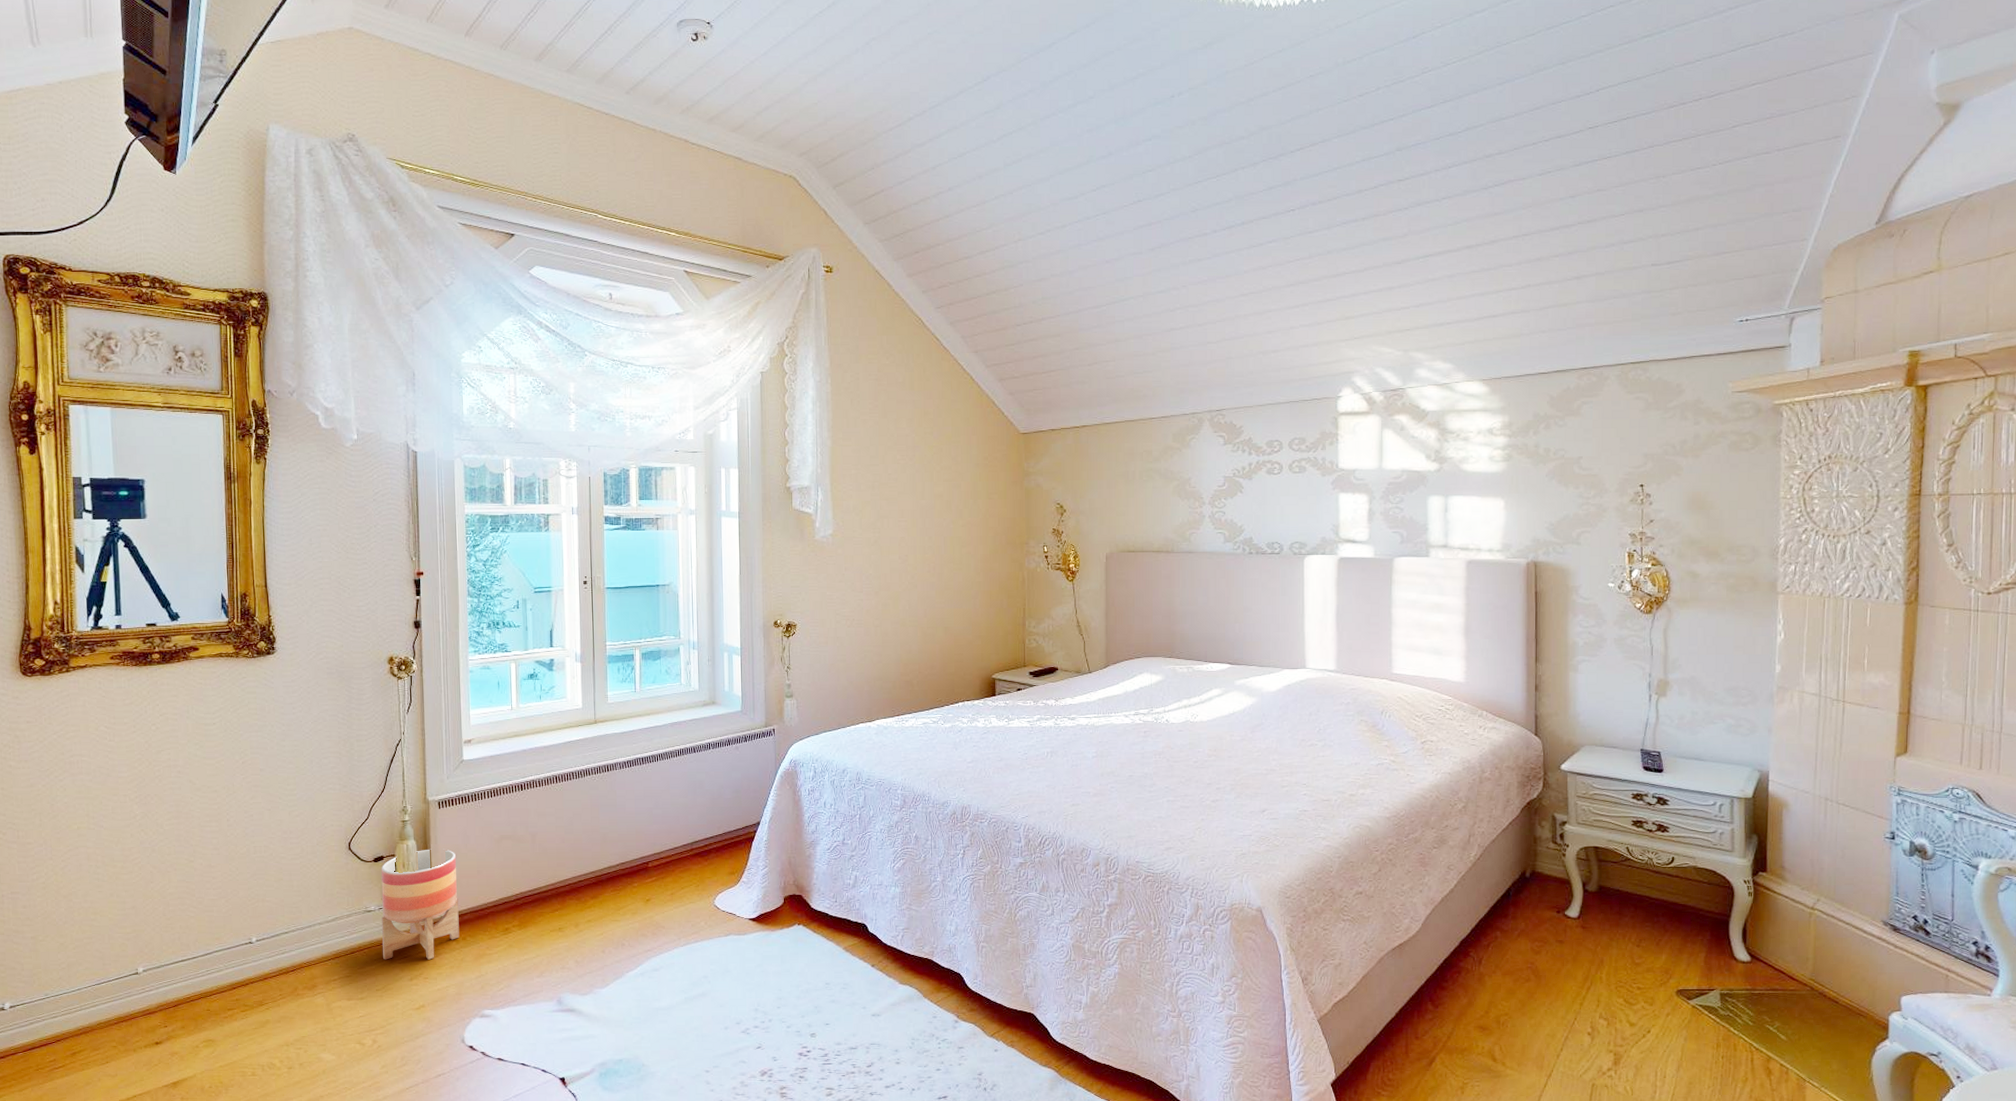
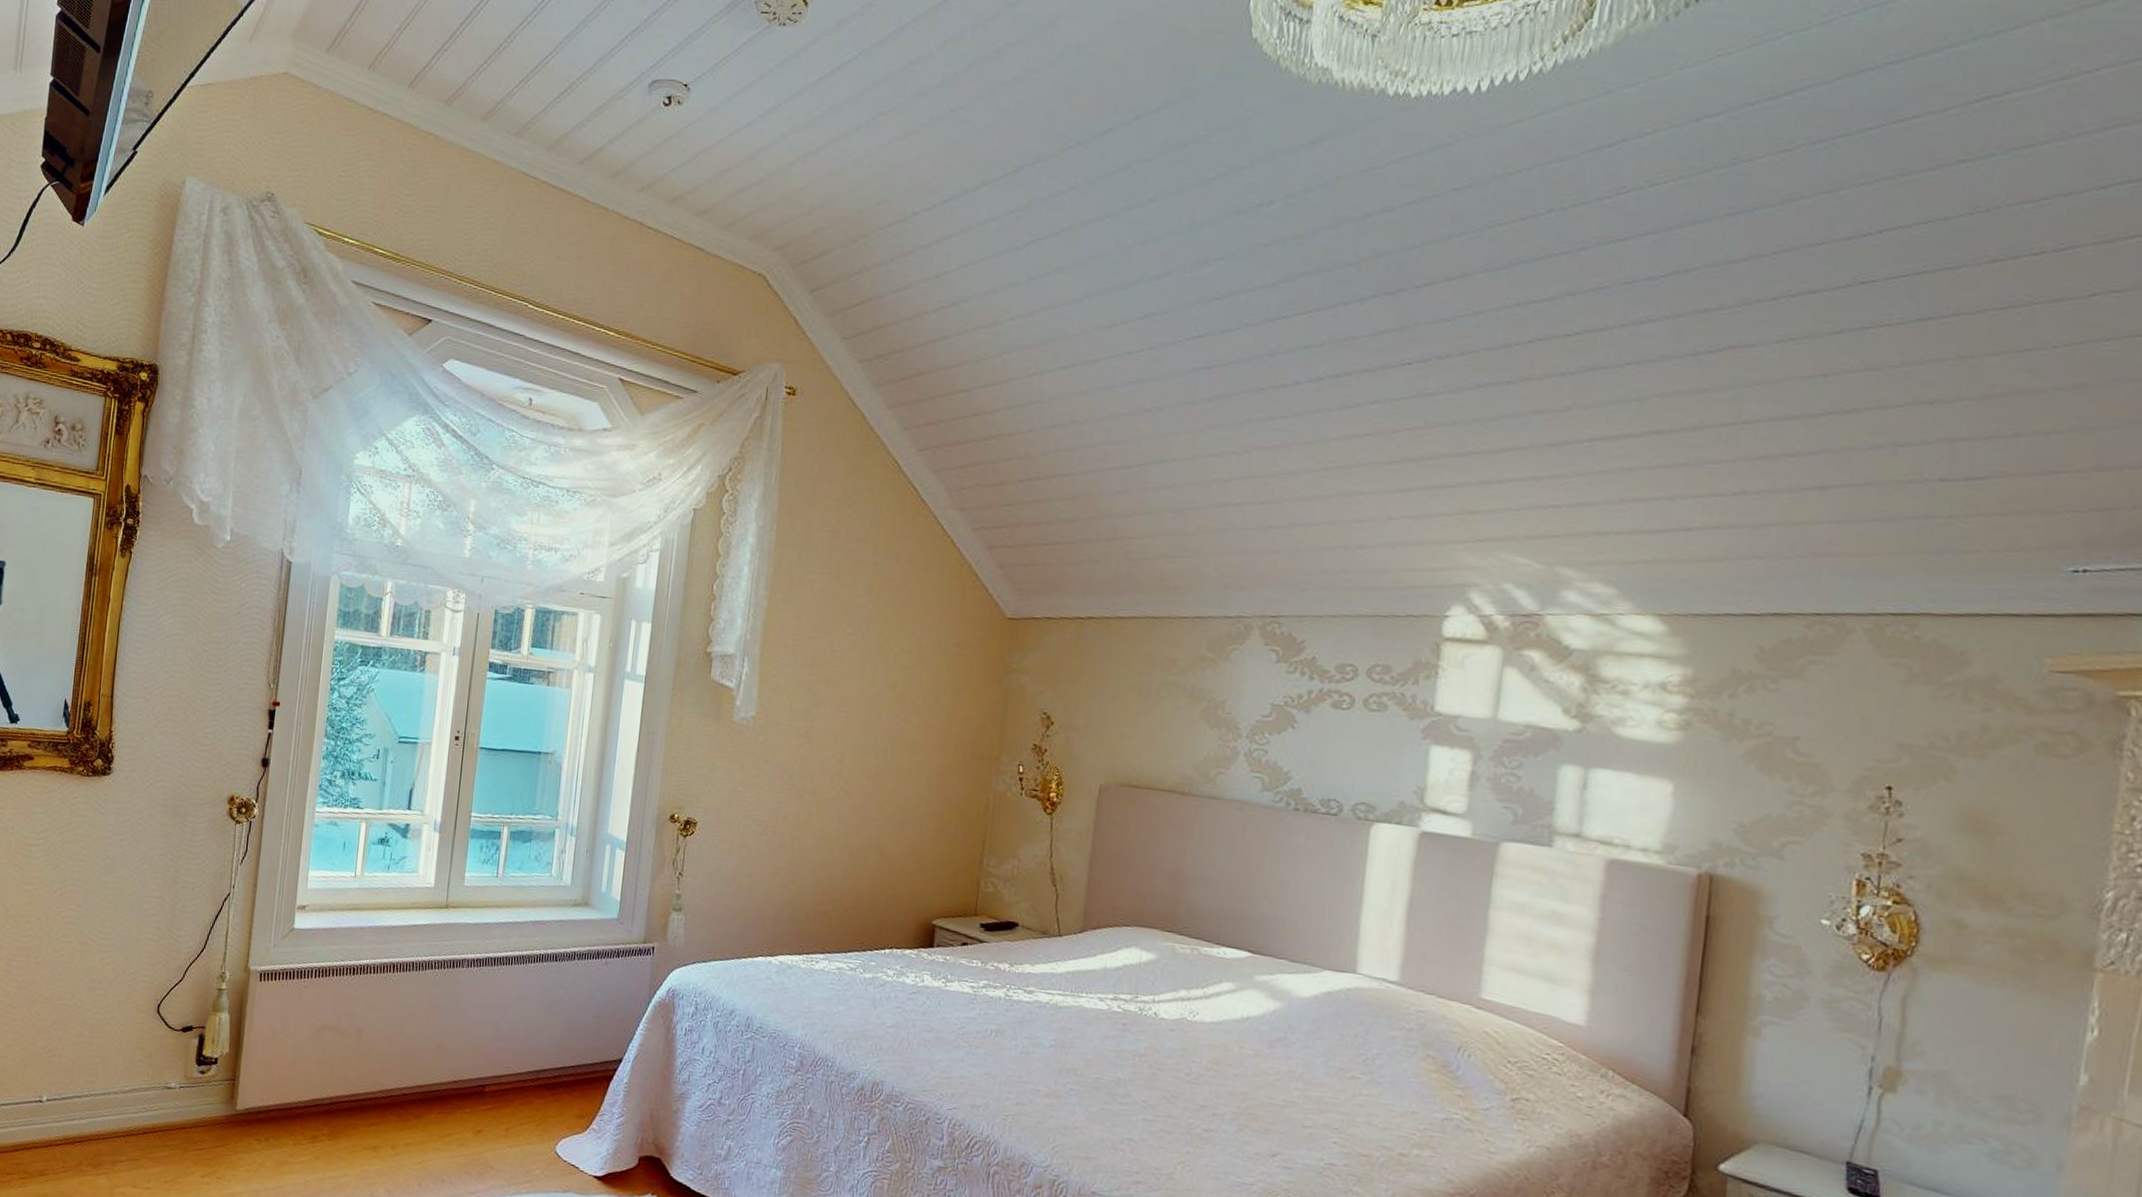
planter: present [381,849,460,960] -> none [177,1026,271,1157]

